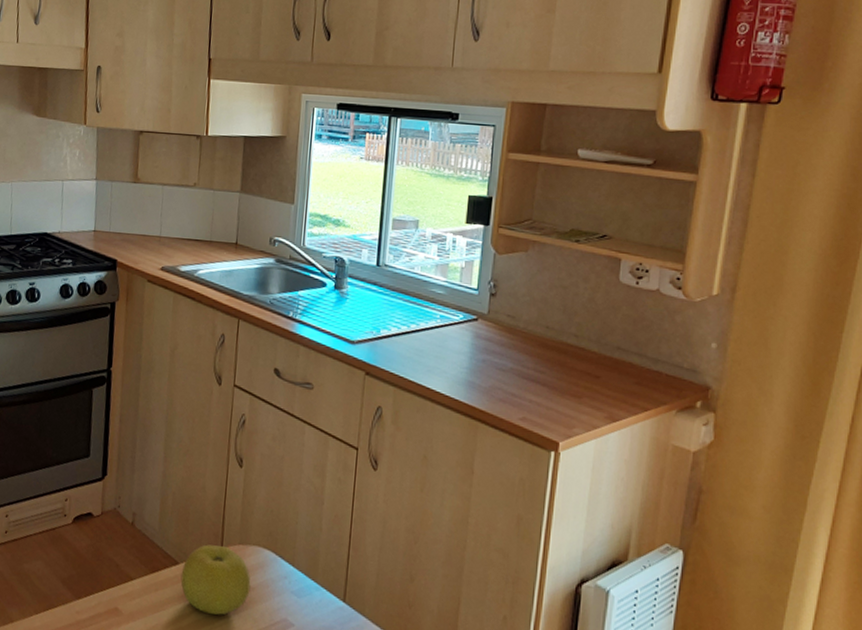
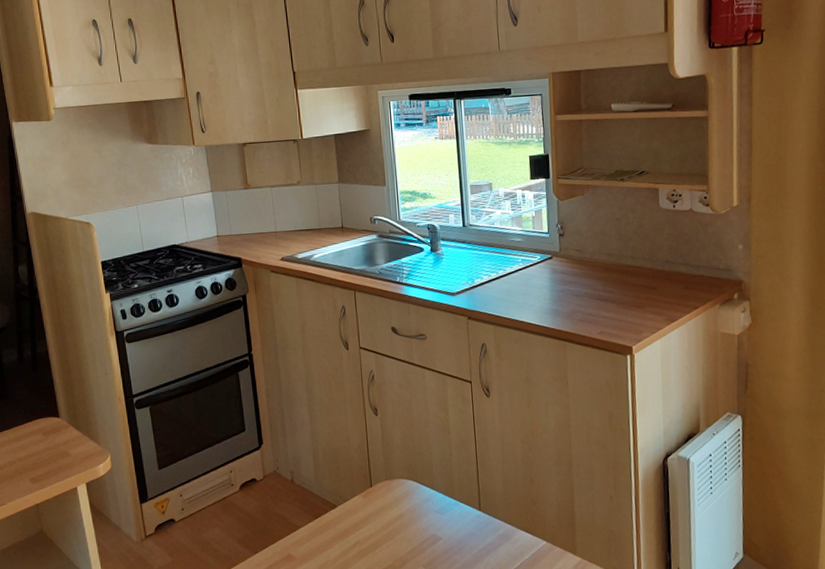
fruit: present [180,544,251,615] -> none [340,485,401,543]

